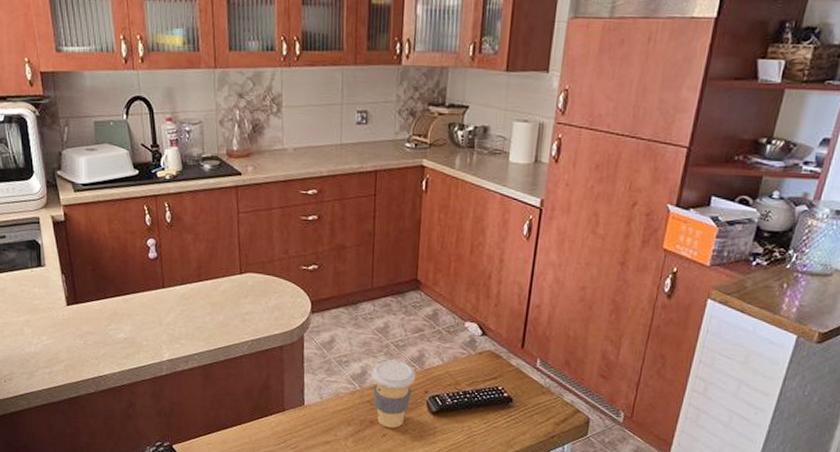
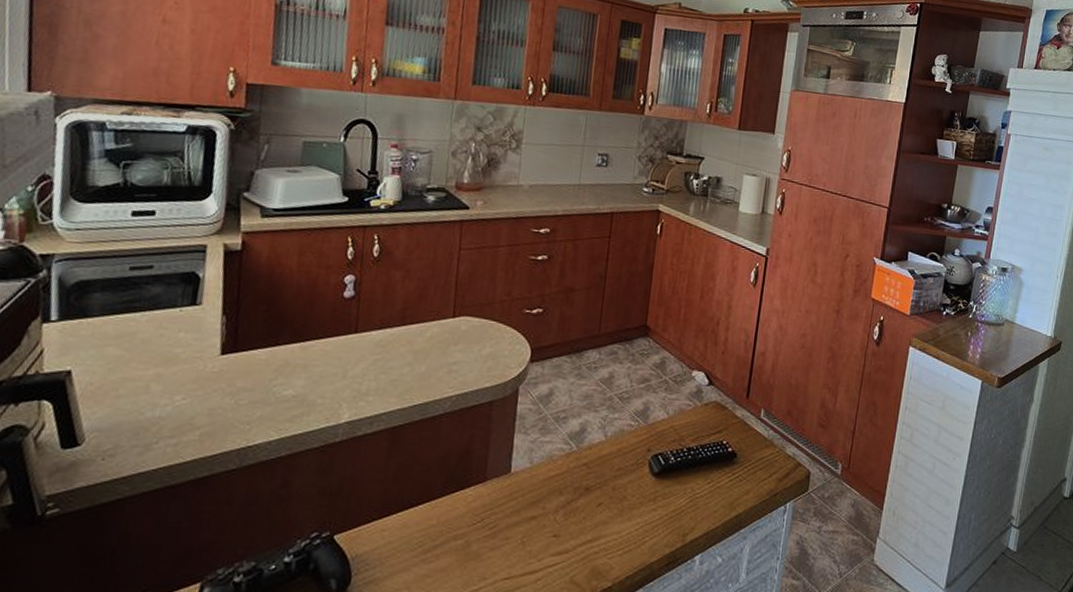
coffee cup: present [371,360,416,428] -> none [590,415,640,495]

